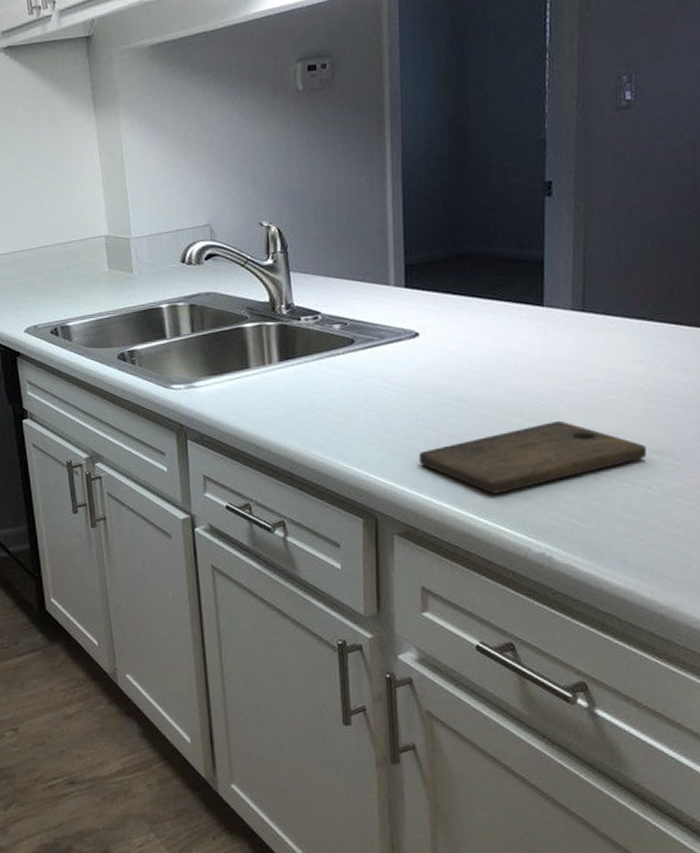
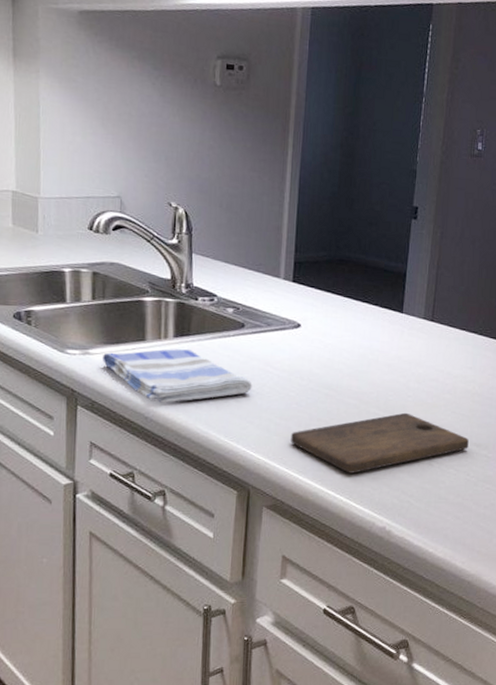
dish towel: none [208,373,369,431] -> present [103,349,252,403]

